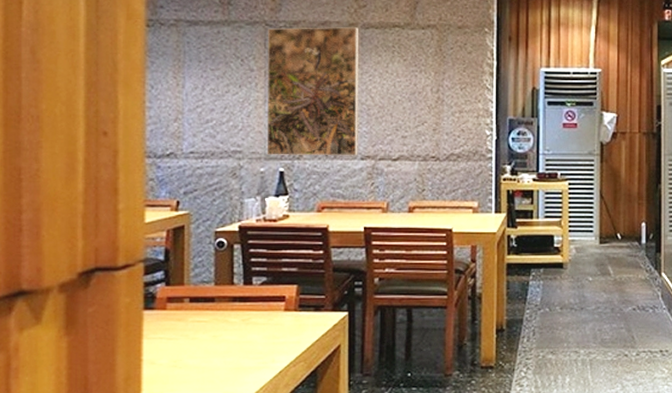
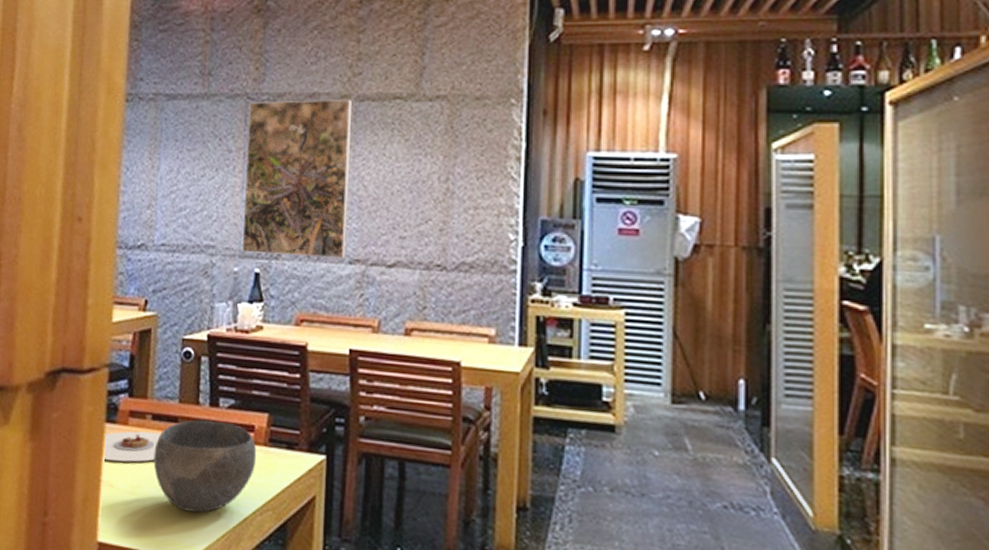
plate: none [142,312,200,342] -> present [103,431,162,462]
bowl: none [193,296,288,374] -> present [153,419,257,513]

